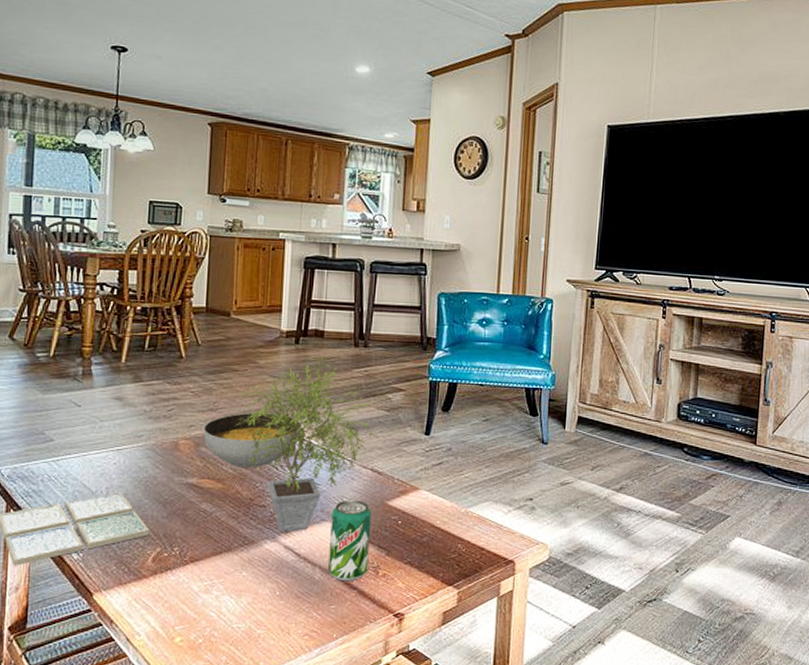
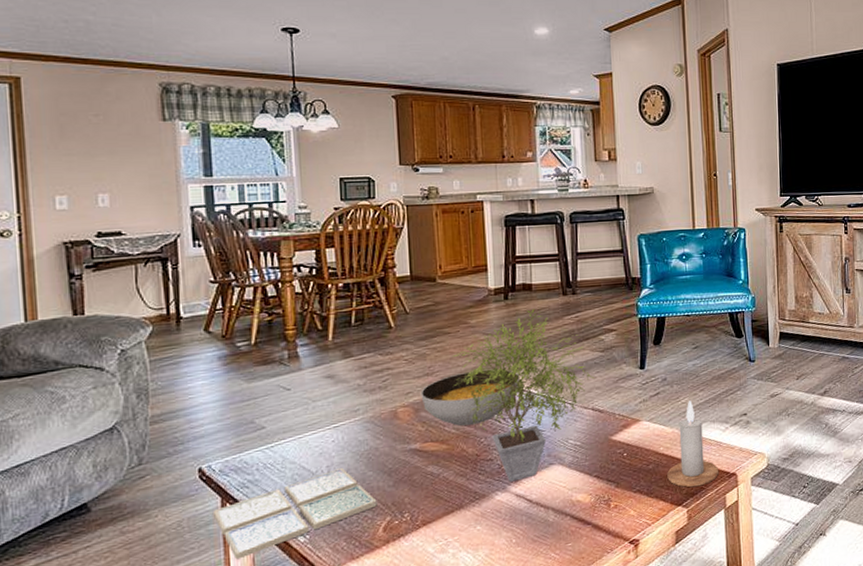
beverage can: present [328,500,372,582] -> none [558,439,600,520]
candle: none [441,476,497,569] -> present [667,400,719,488]

